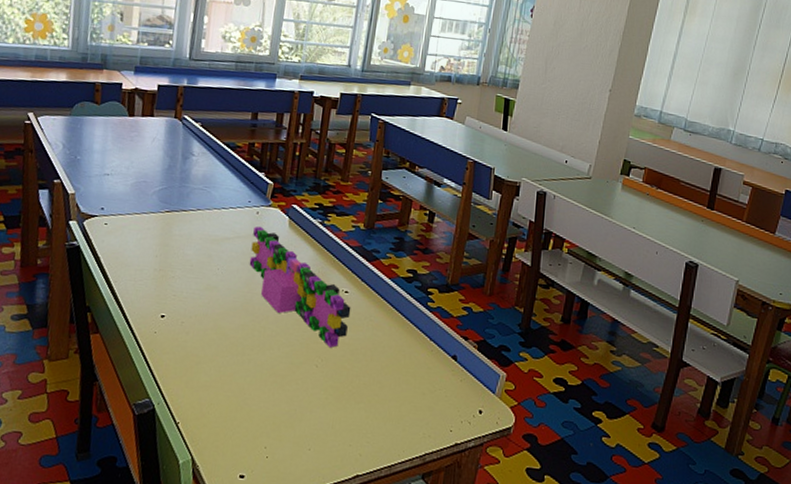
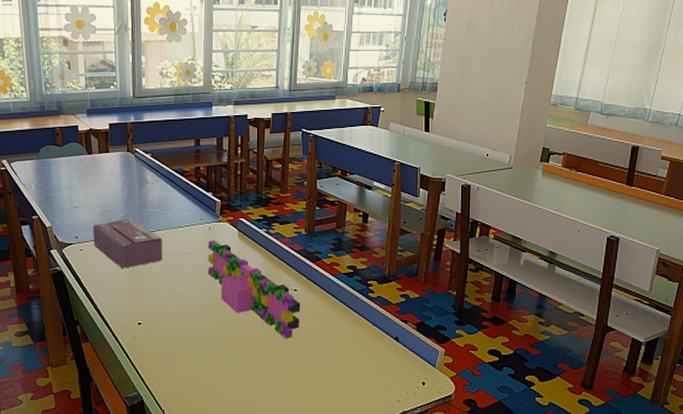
tissue box: none [120,192,202,250] -> present [92,217,163,268]

